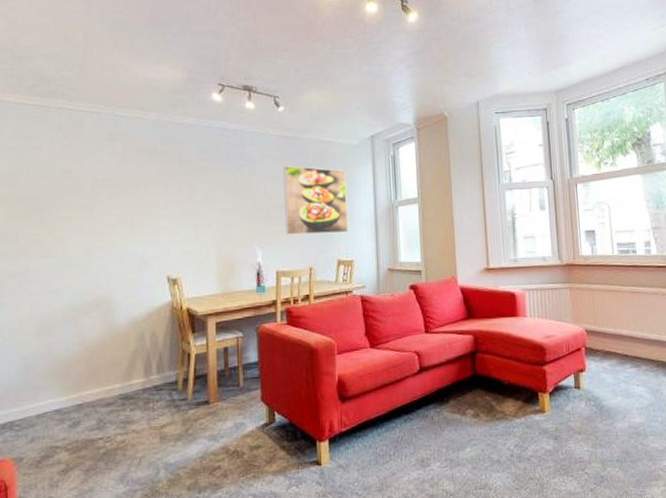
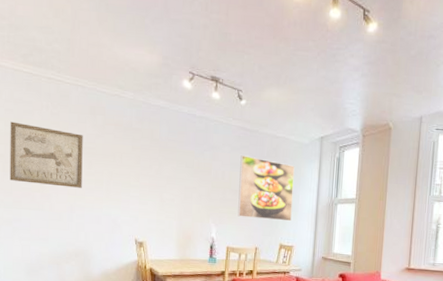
wall art: none [14,160,101,228] -> present [10,121,83,188]

